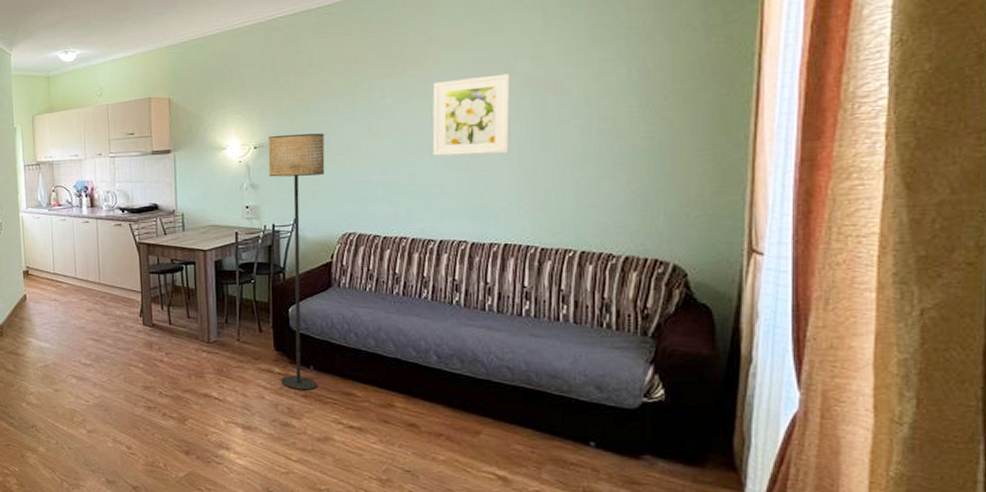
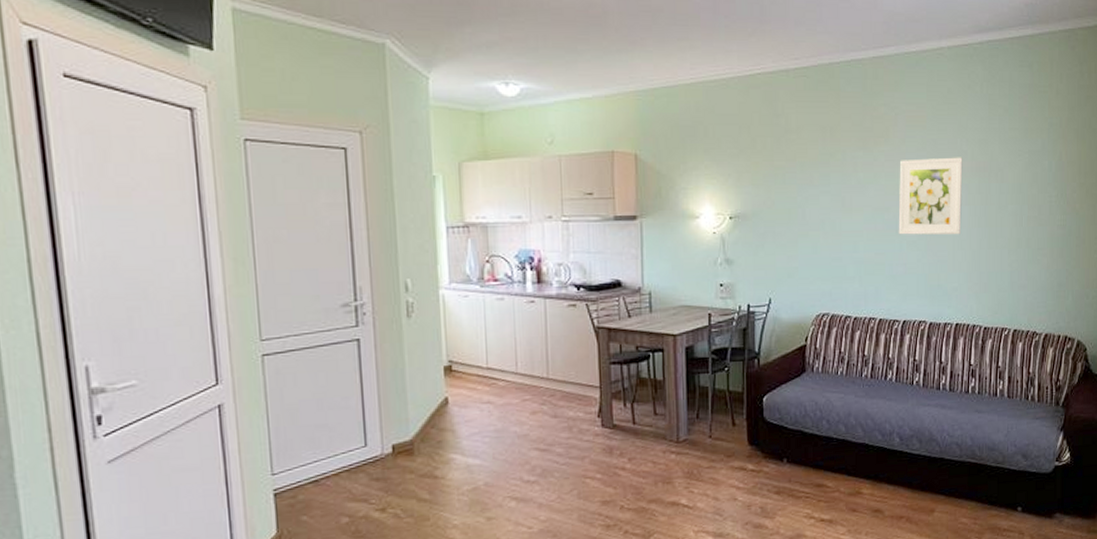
floor lamp: present [268,133,325,390] -> none [744,204,801,487]

